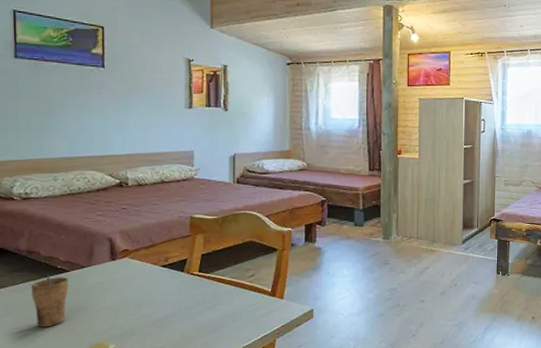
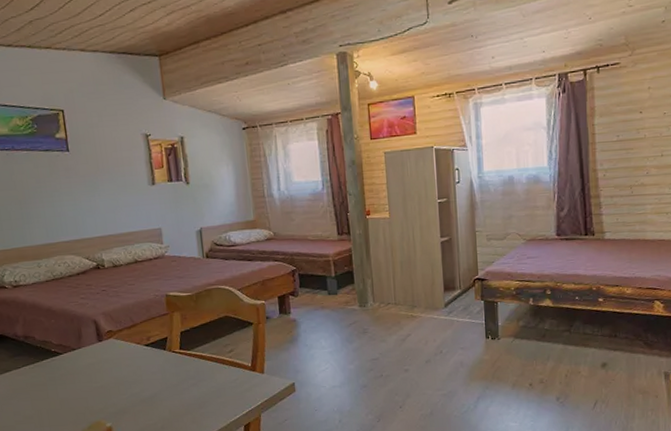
cup: present [31,275,69,328] -> none [31,358,65,408]

